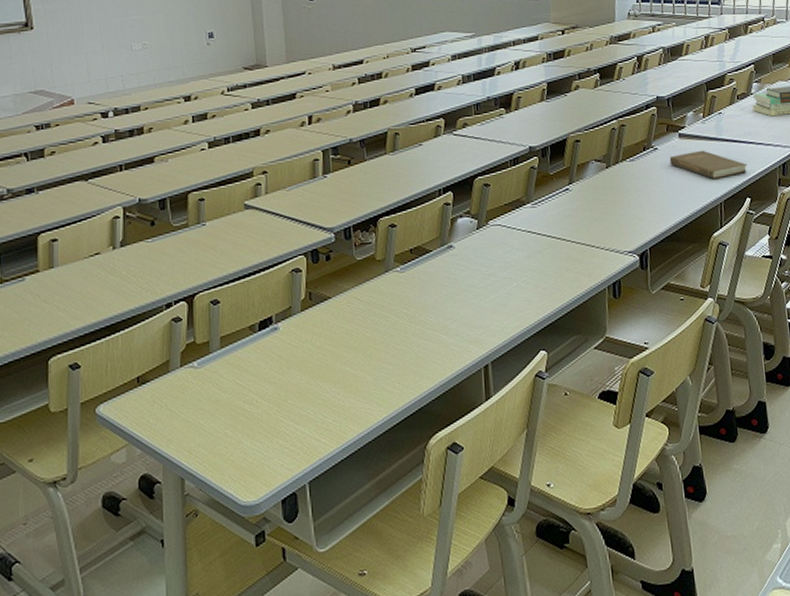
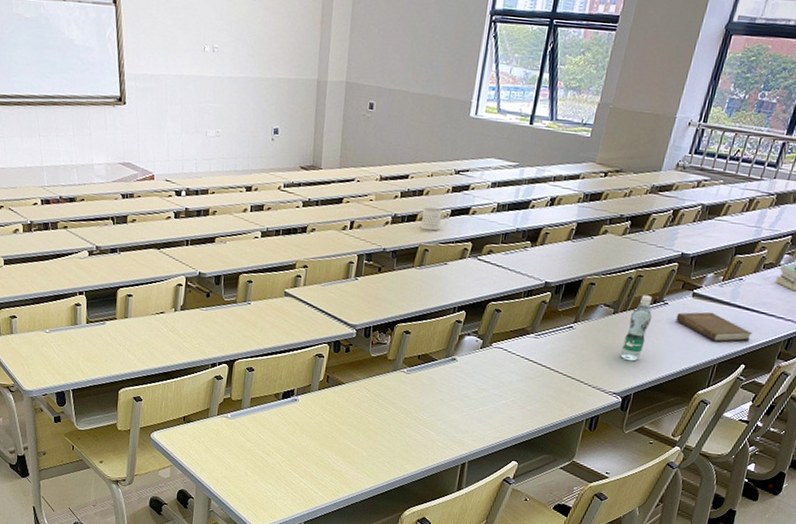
mug: none [384,89,413,113] -> present [420,207,448,231]
bottle: none [624,143,646,215] -> present [620,295,653,362]

